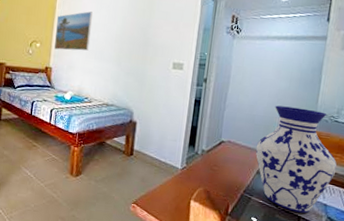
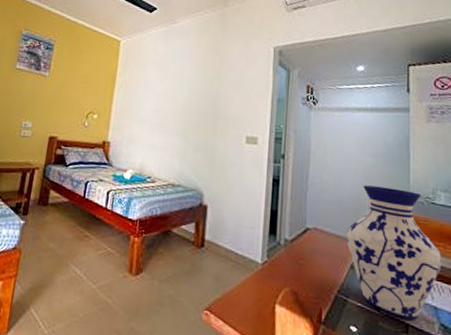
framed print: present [54,11,93,51] -> none [114,80,157,123]

